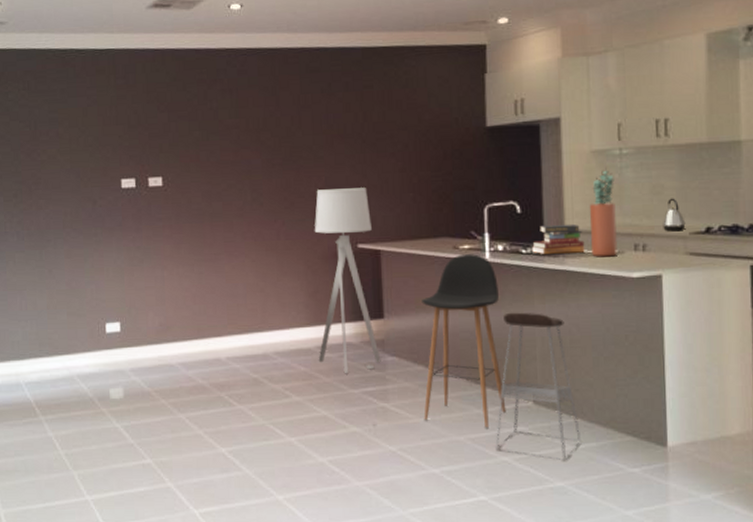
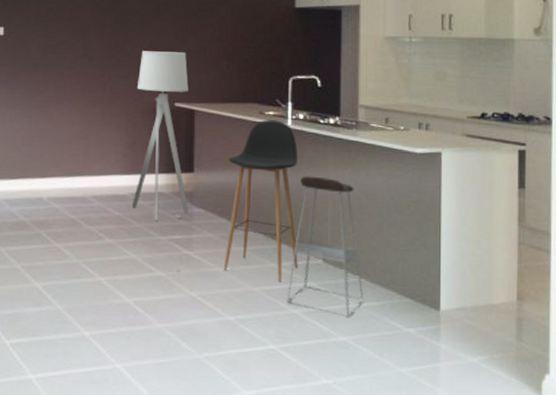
books: present [532,223,585,255] -> none [329,99,375,127]
vase: present [590,167,617,257] -> none [381,52,404,133]
kettle: present [661,198,686,232] -> none [443,84,464,115]

